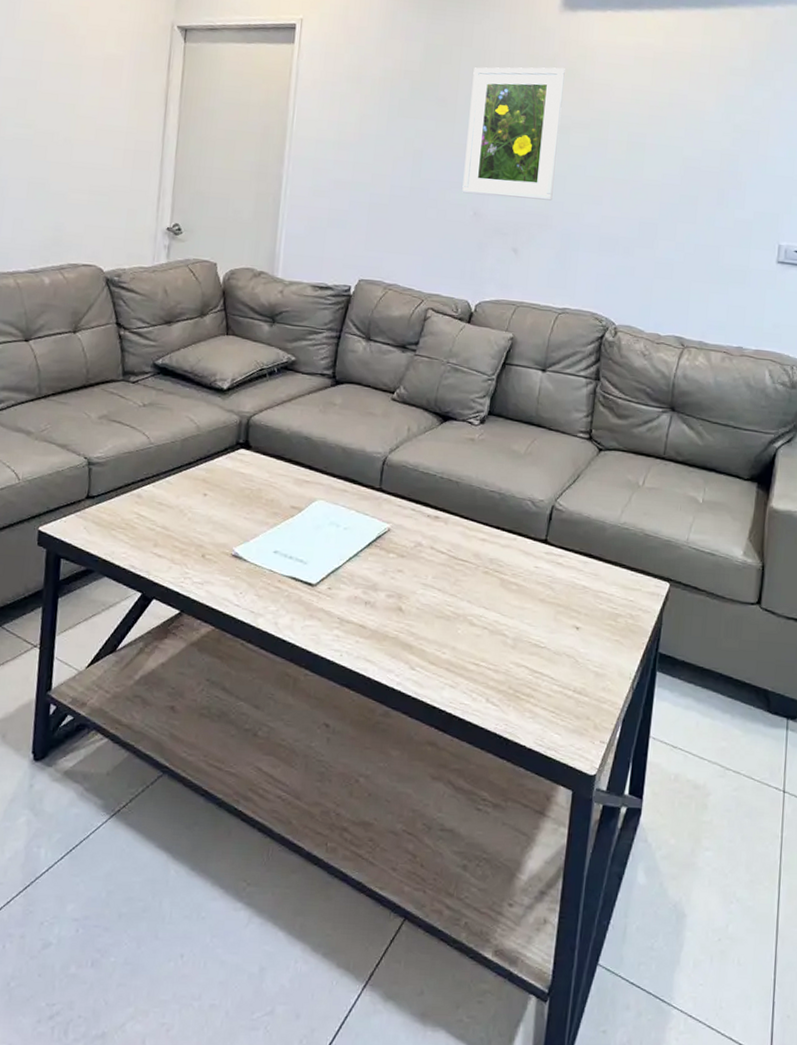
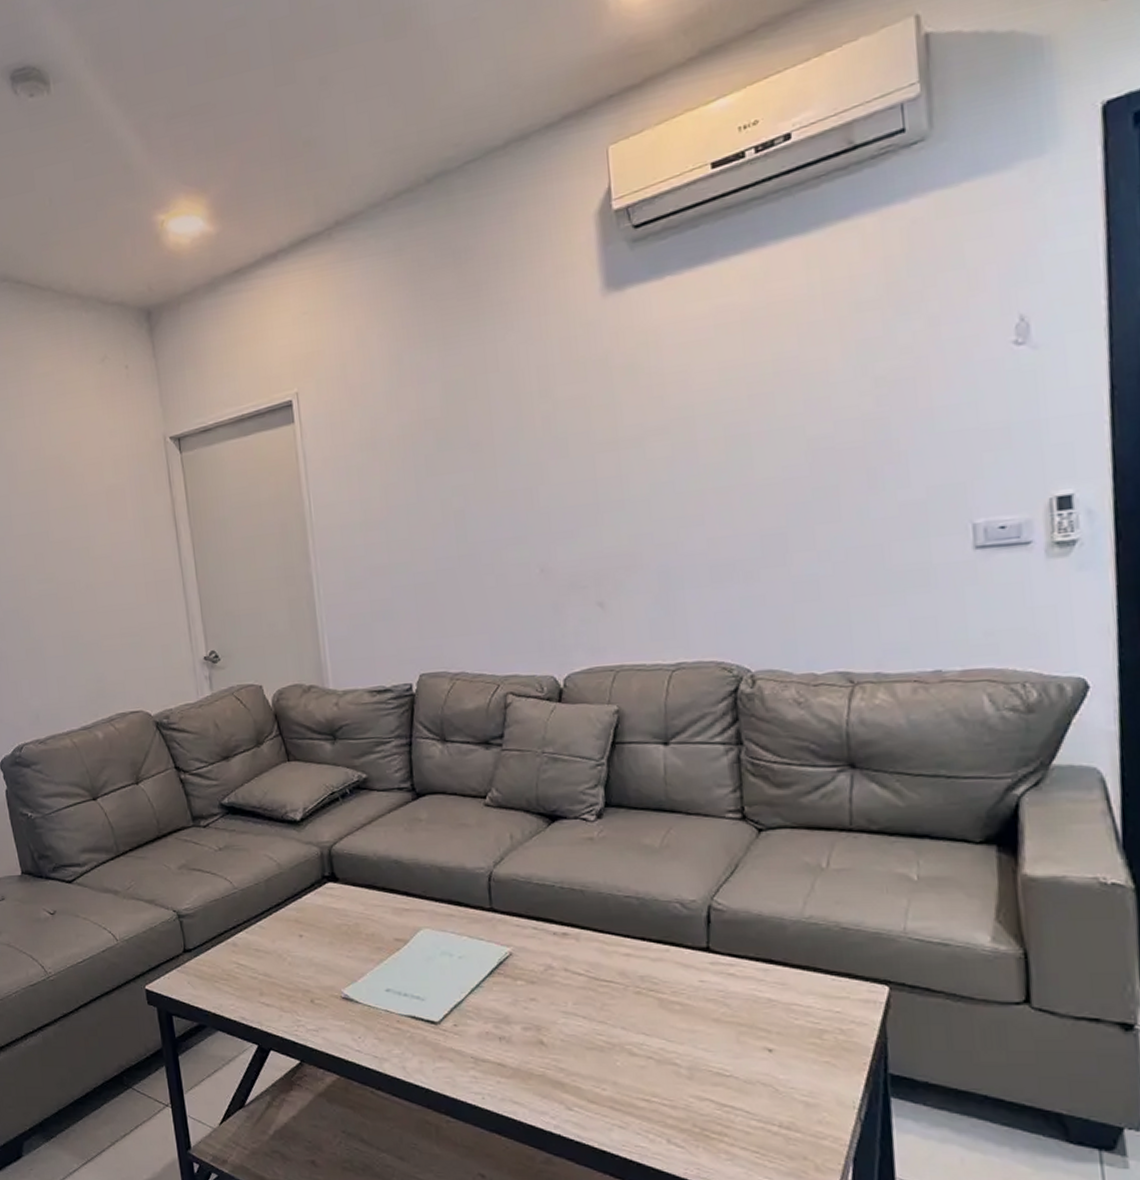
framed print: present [462,67,565,201] -> none [507,365,637,549]

